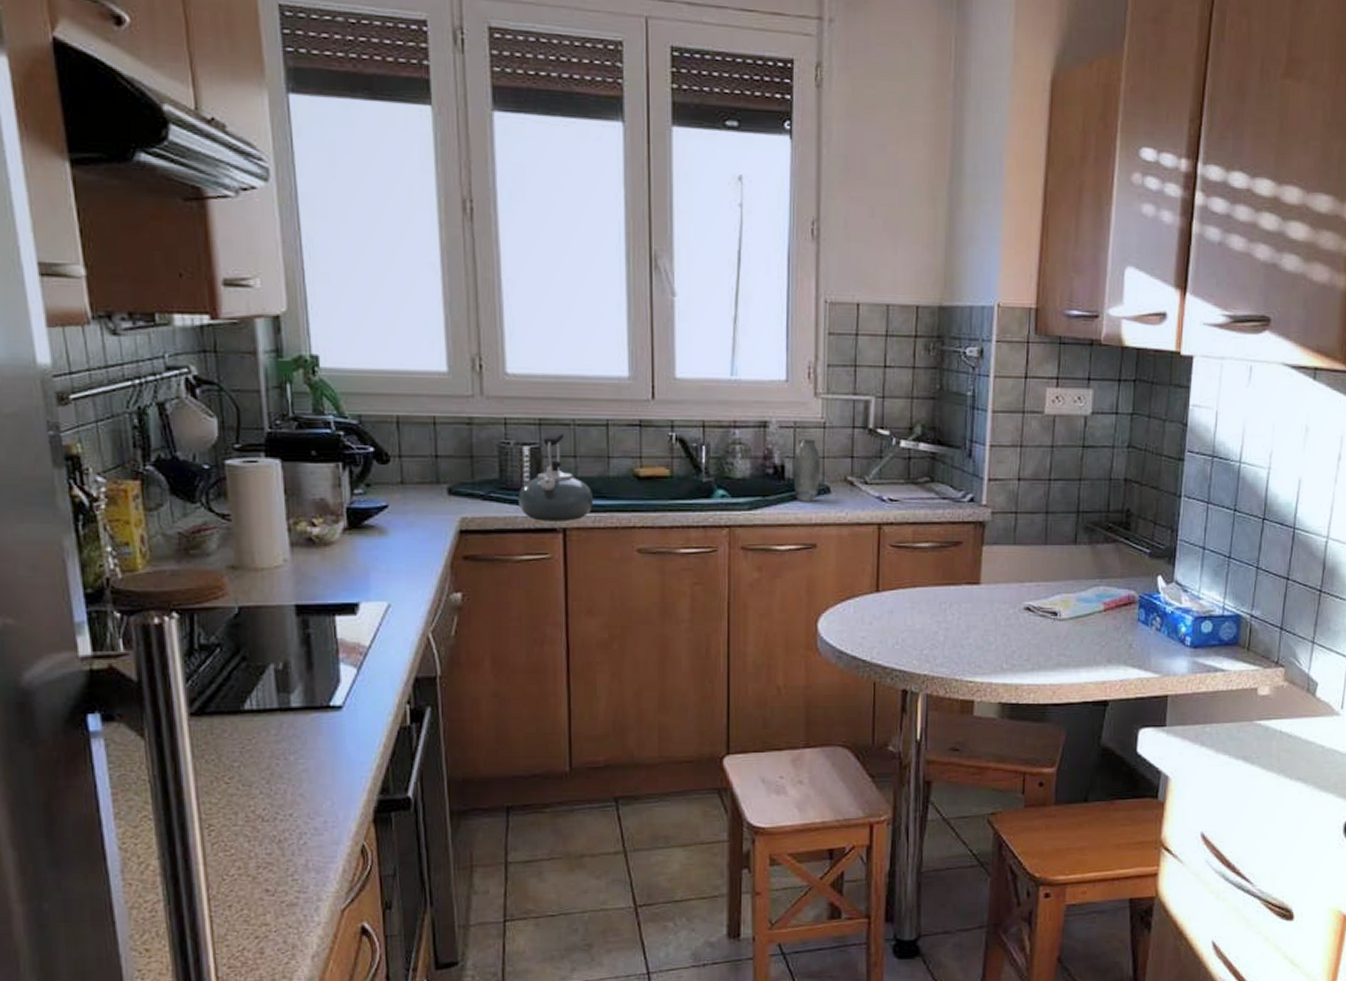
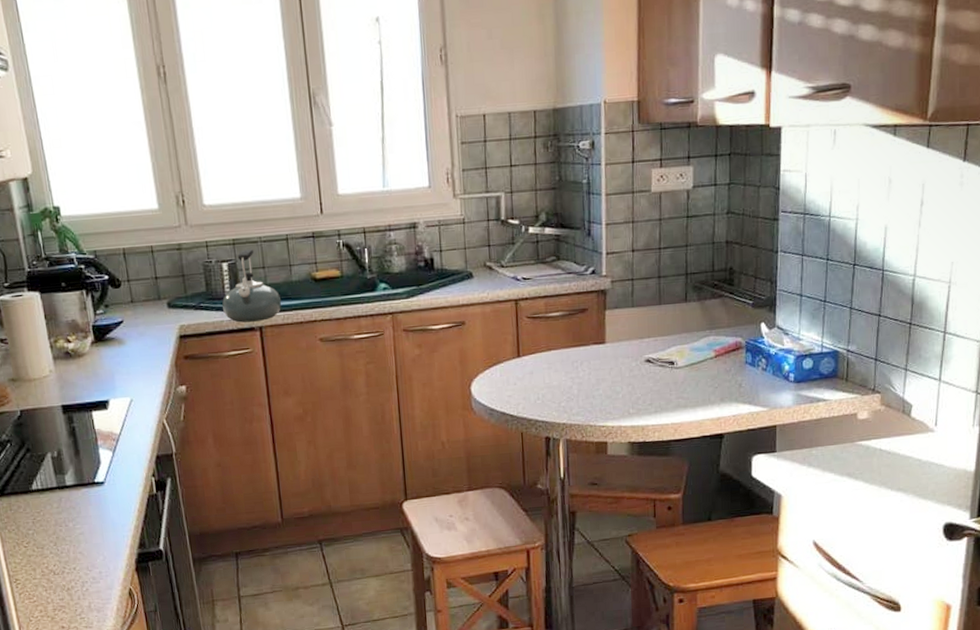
vase: present [792,439,820,502] -> none [439,234,464,287]

